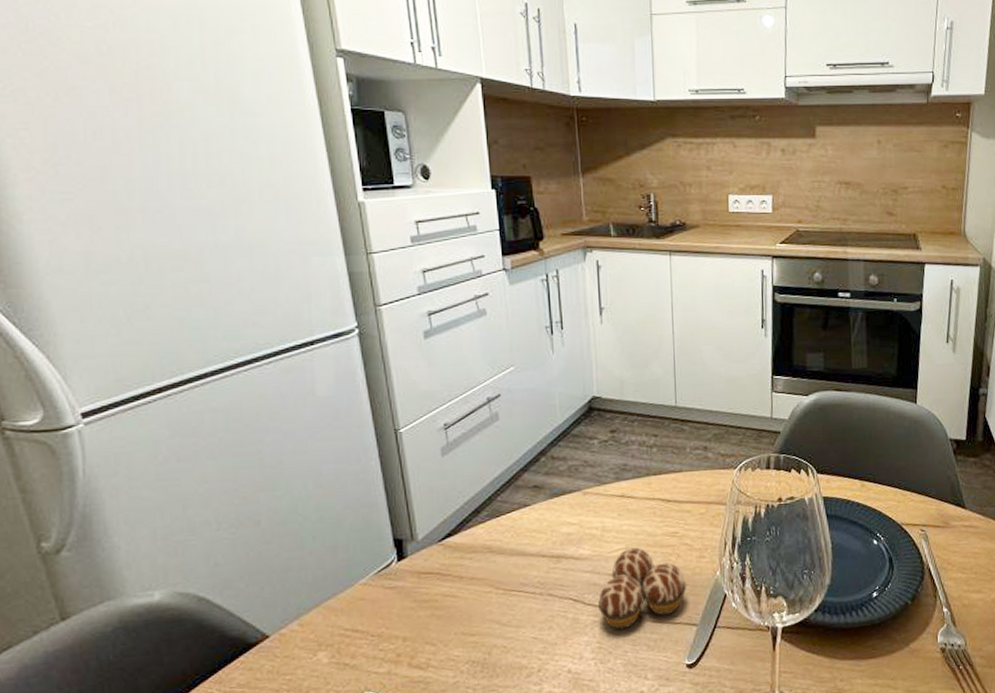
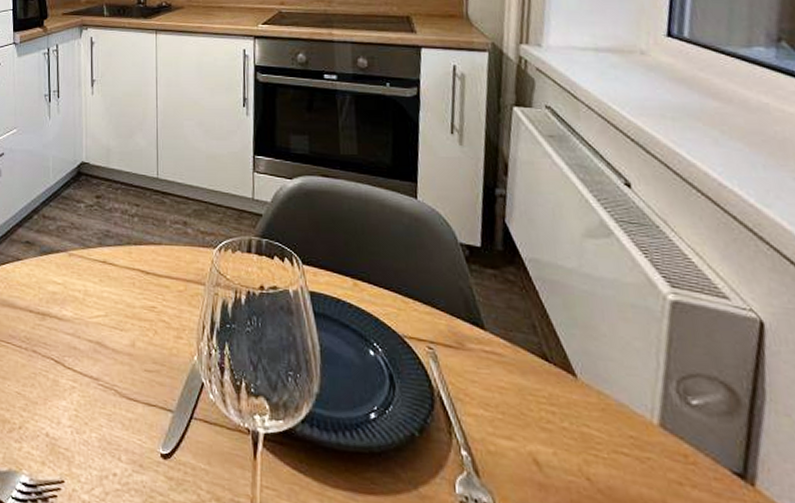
cupcake: present [597,547,687,630] -> none [76,315,163,401]

